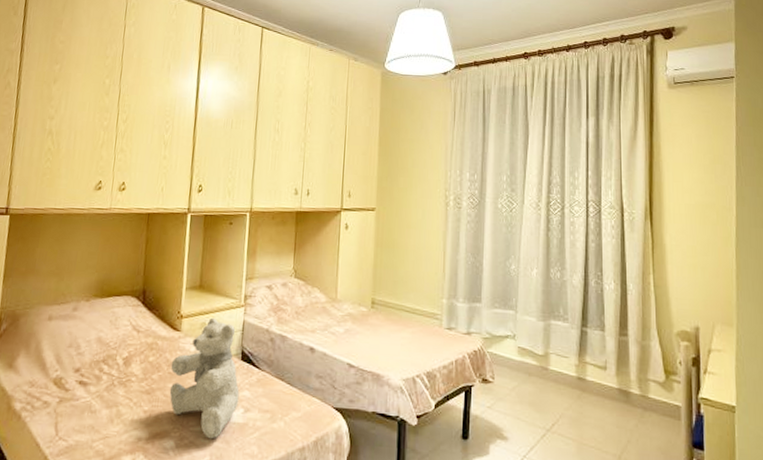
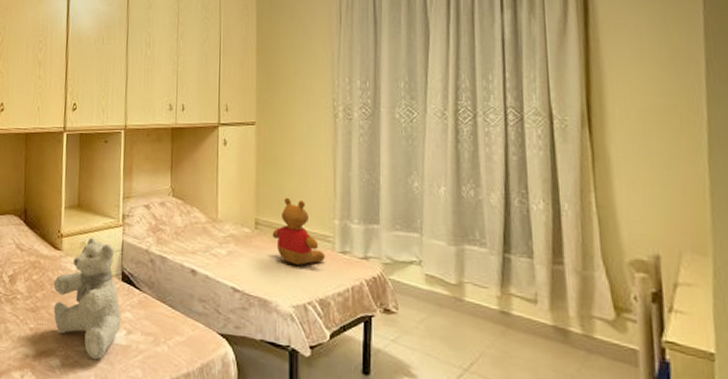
teddy bear: none [386,278,433,341] -> present [272,197,325,265]

